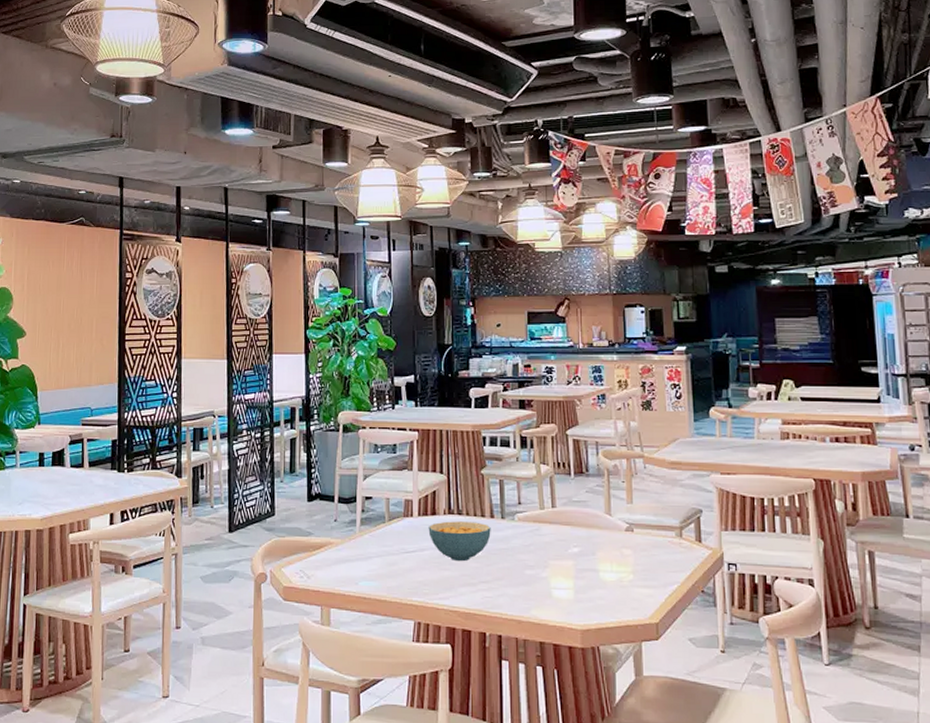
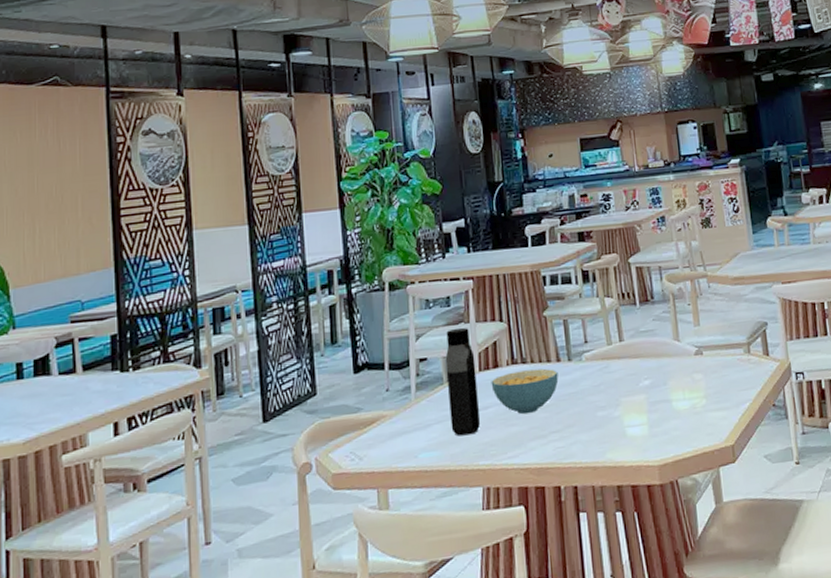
water bottle: none [388,473,417,572] -> present [445,327,481,436]

